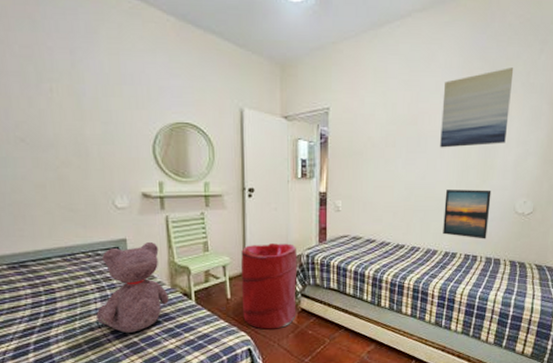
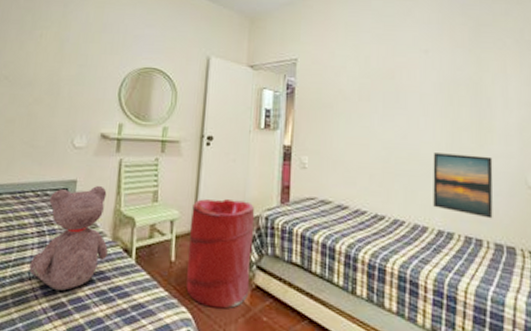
wall art: present [440,67,514,148] -> none [422,24,504,106]

